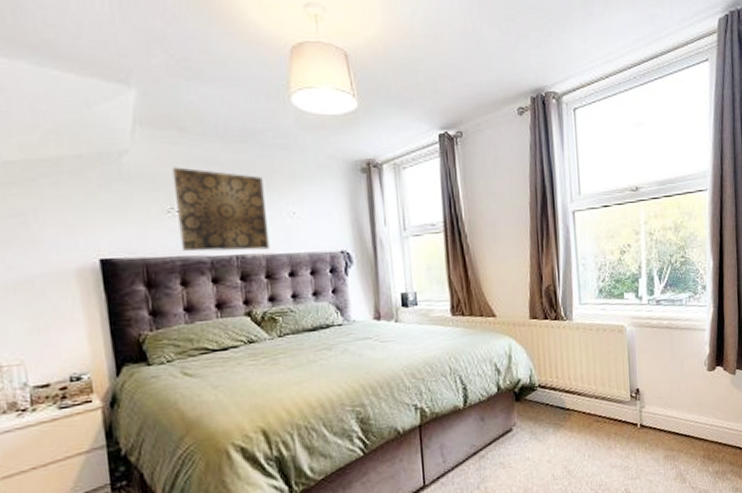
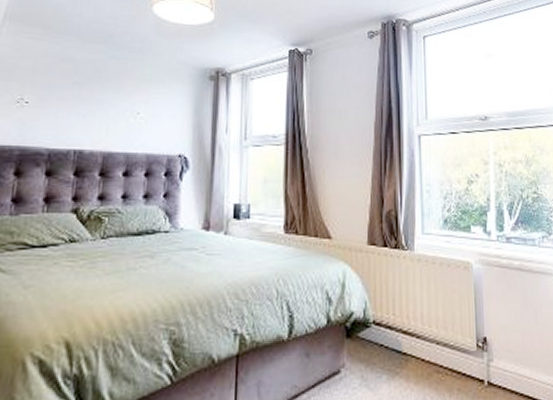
wall art: present [172,167,270,252] -> none [22,61,113,147]

